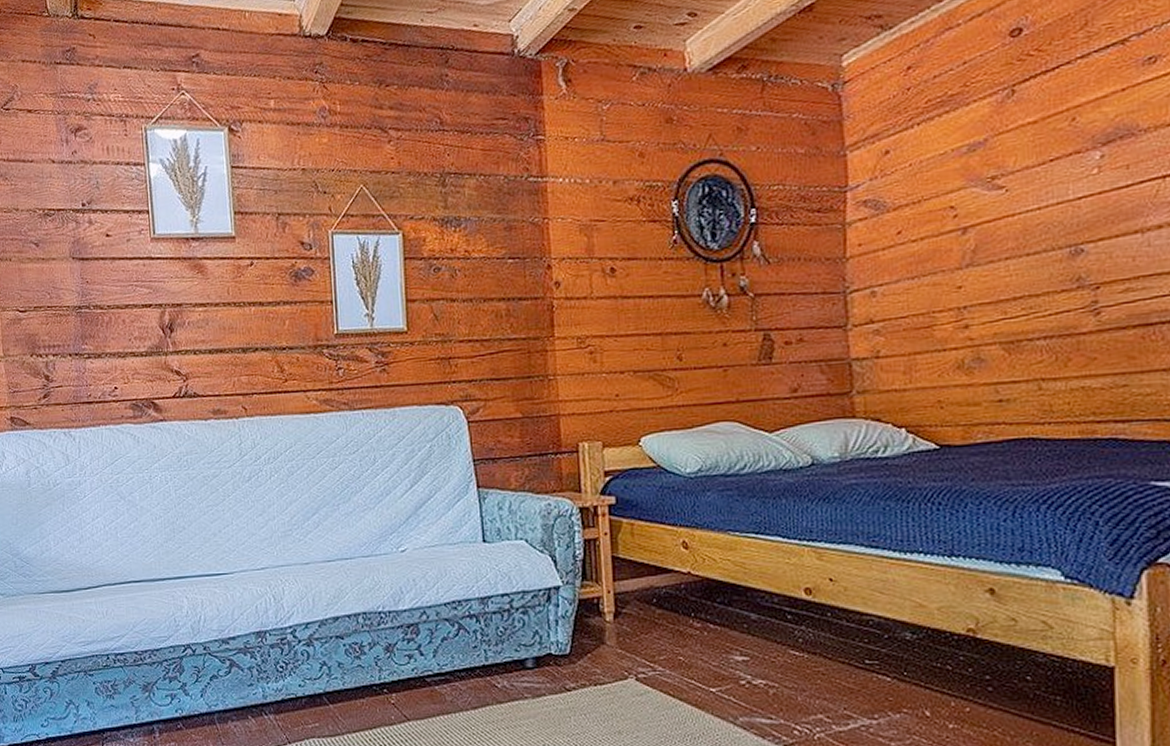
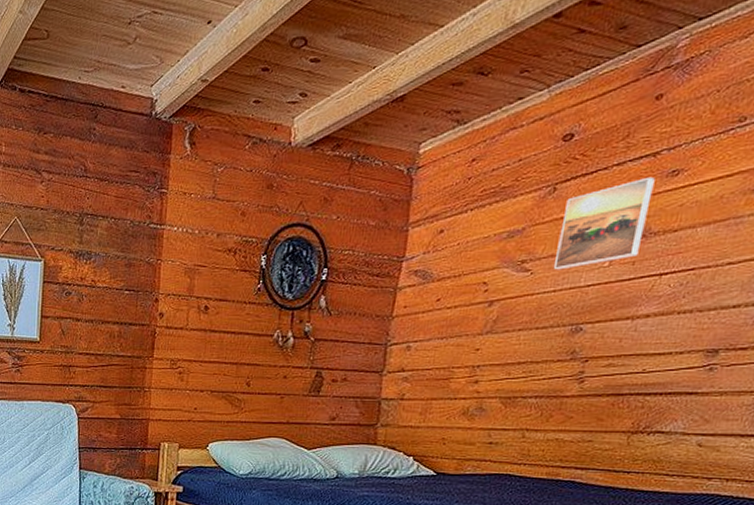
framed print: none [1030,66,1131,184] -> present [554,176,655,270]

